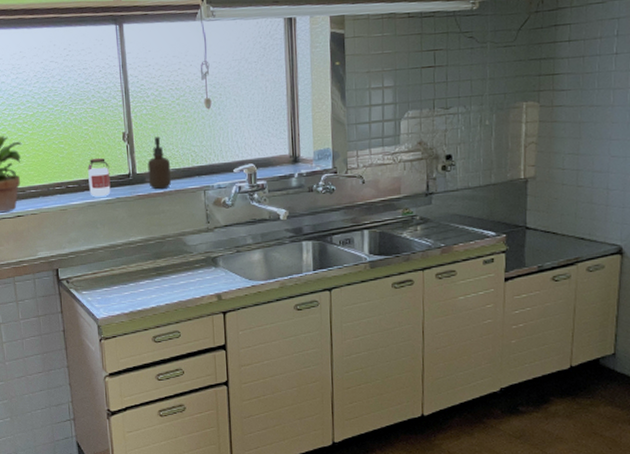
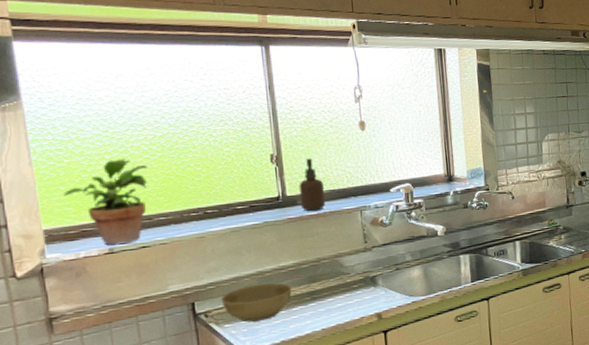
bowl: none [80,256,140,291] -> present [221,283,292,322]
jar: present [88,157,111,197] -> none [230,180,258,222]

